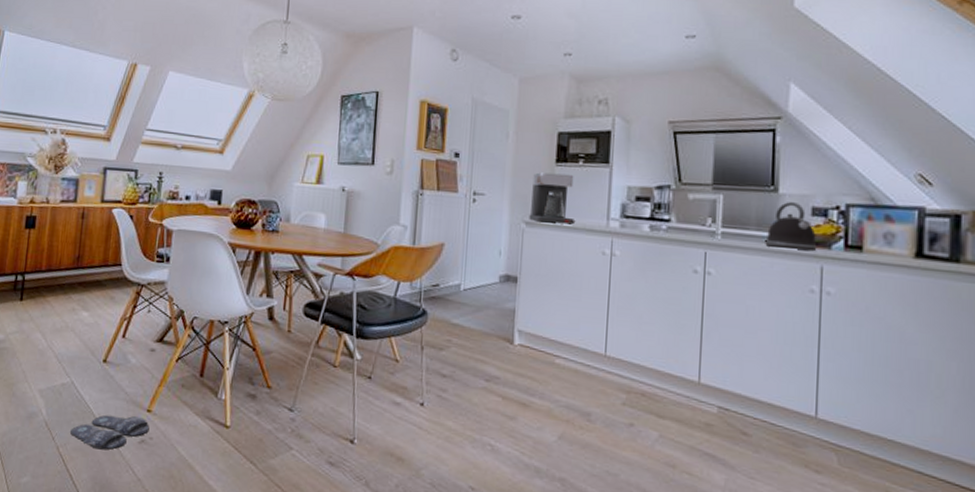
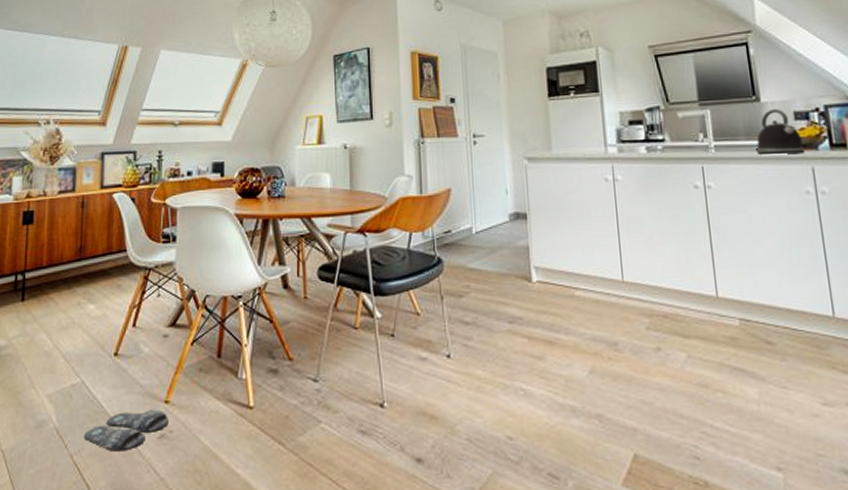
coffee maker: present [529,172,574,225] -> none [528,107,574,157]

